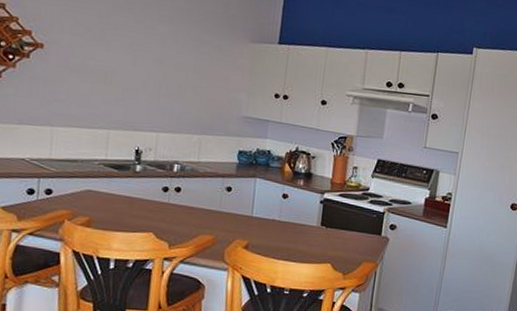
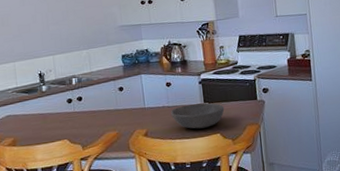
bowl: none [279,223,343,254] -> present [170,103,225,129]

